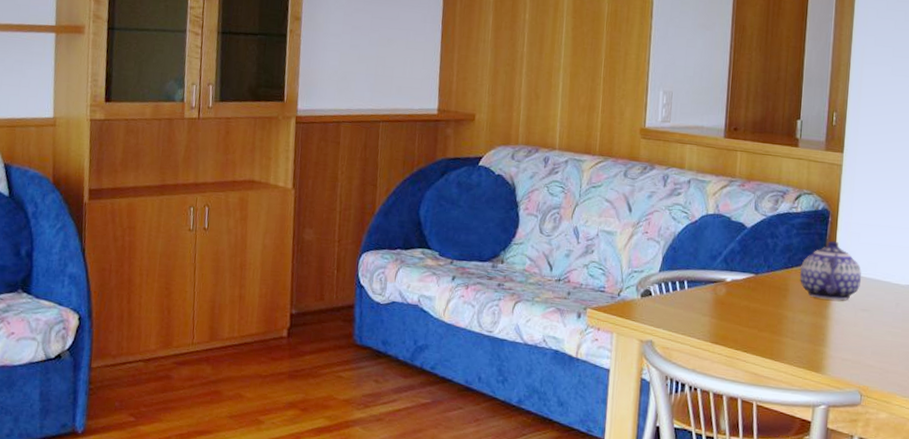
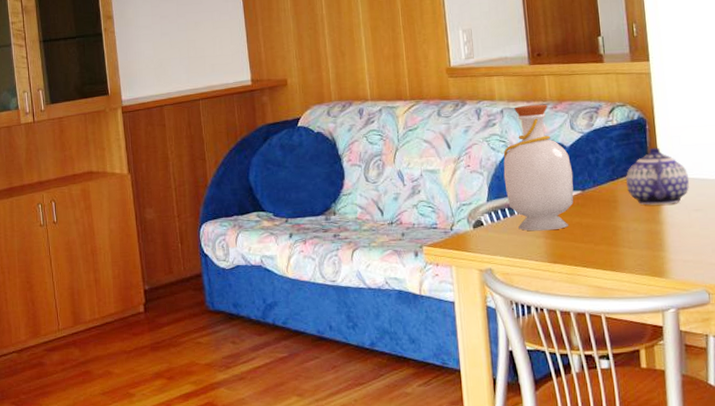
bottle: none [679,178,750,310] -> present [503,104,574,231]

